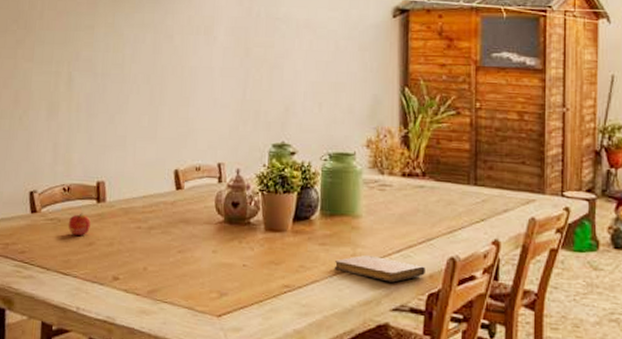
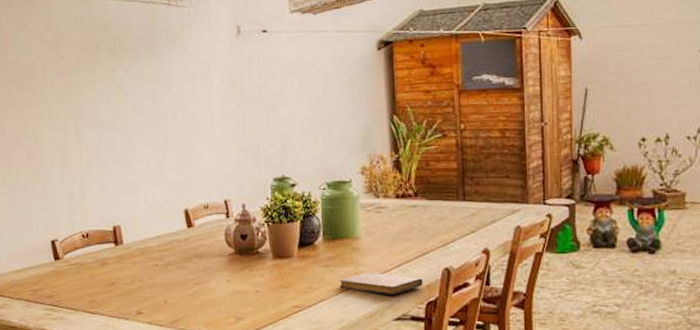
apple: present [68,213,91,236] -> none [90,256,111,277]

